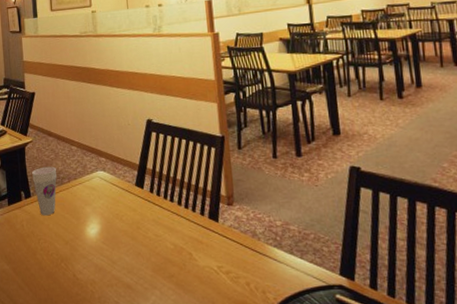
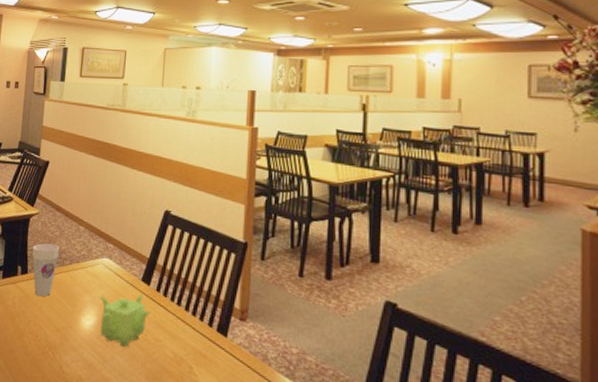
teapot: none [99,197,150,247] -> present [99,294,153,347]

